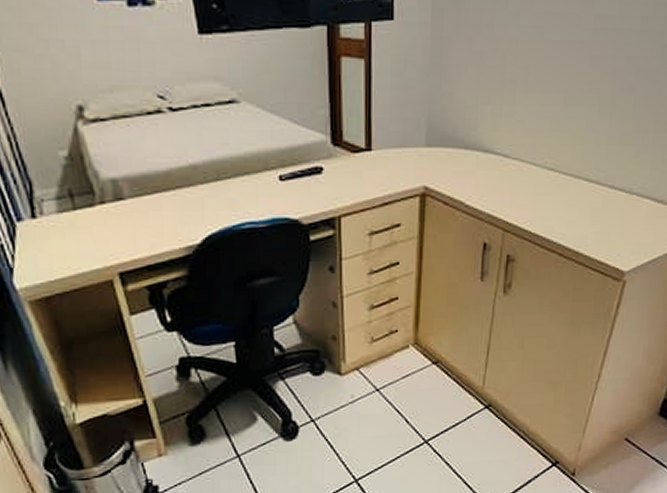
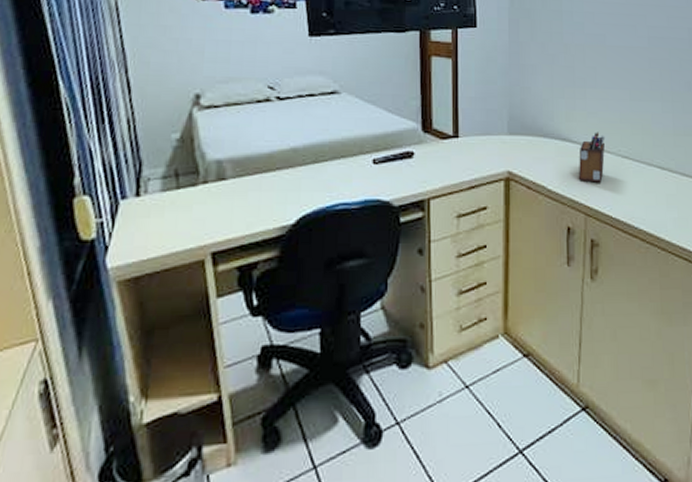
desk organizer: none [498,142,532,197] -> present [578,132,606,183]

